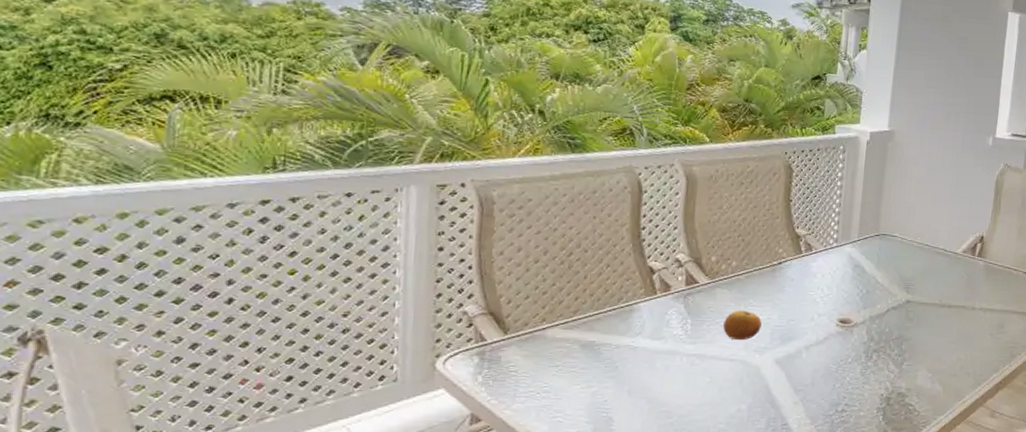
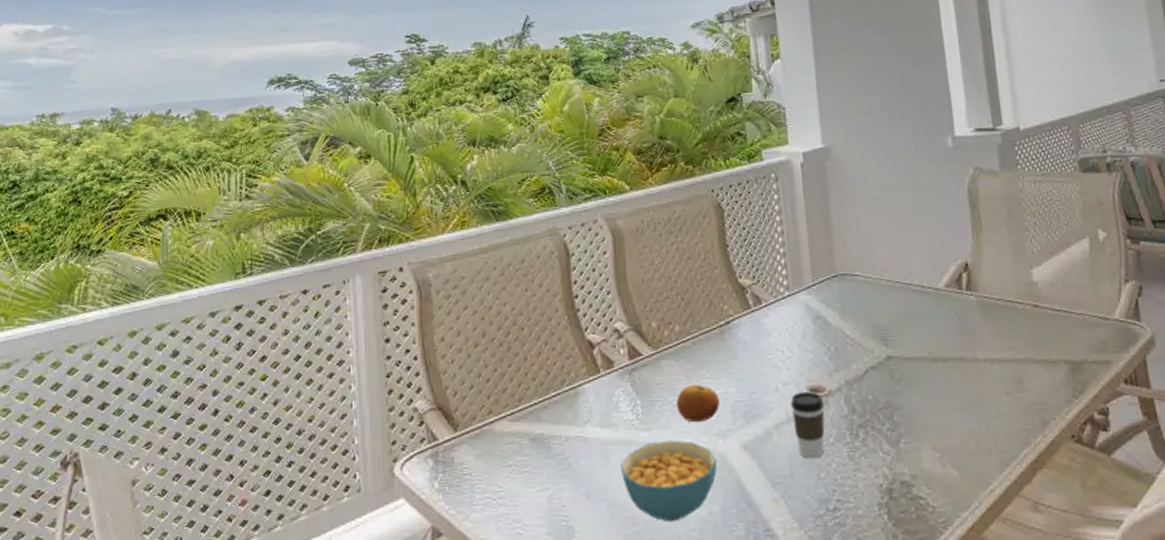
cereal bowl: none [664,352,752,417] -> present [621,440,718,523]
coffee cup: none [821,322,849,373] -> present [790,391,825,459]

